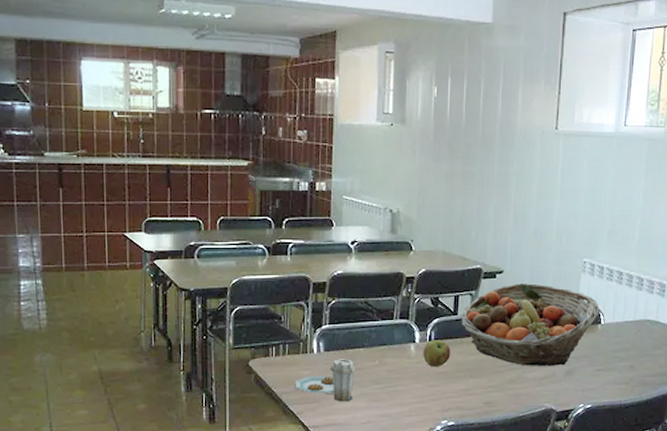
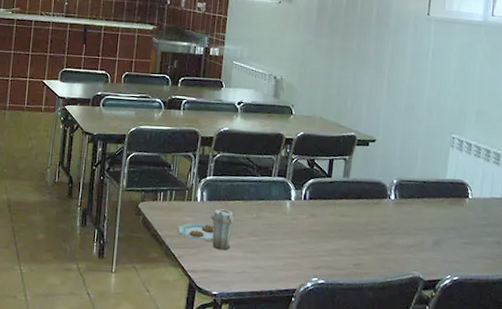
apple: present [423,340,451,366] -> none [298,199,324,225]
fruit basket: present [460,283,599,366] -> none [334,152,467,235]

